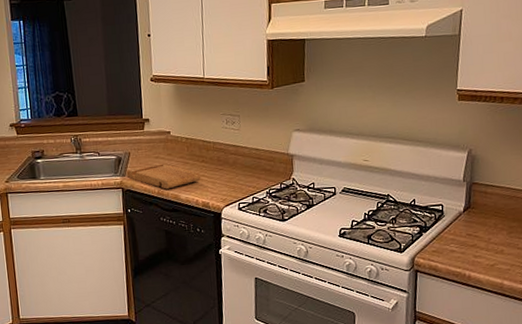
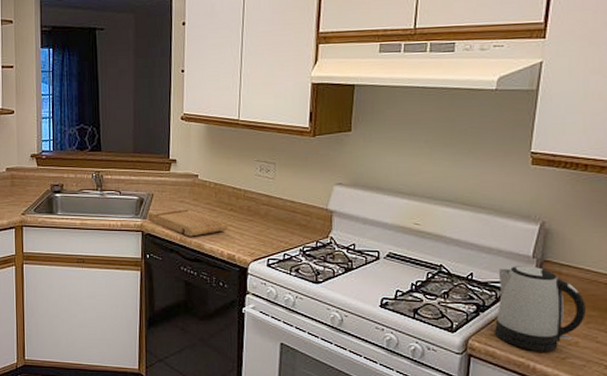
kettle: none [436,188,508,262] -> present [495,266,586,352]

